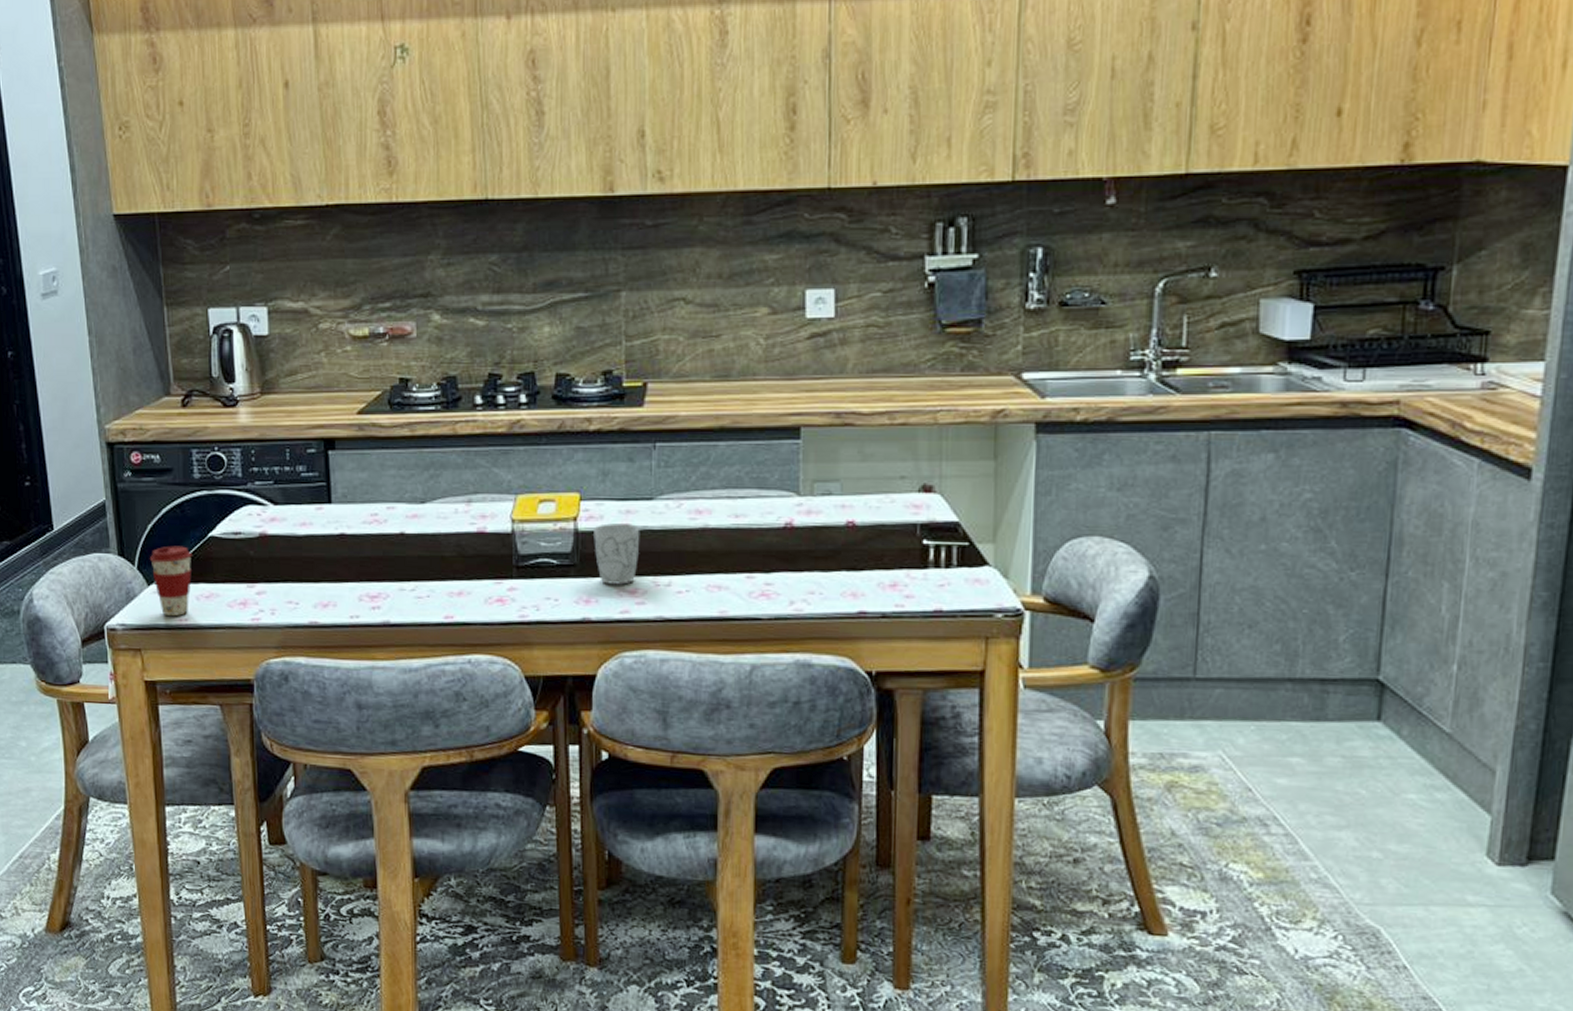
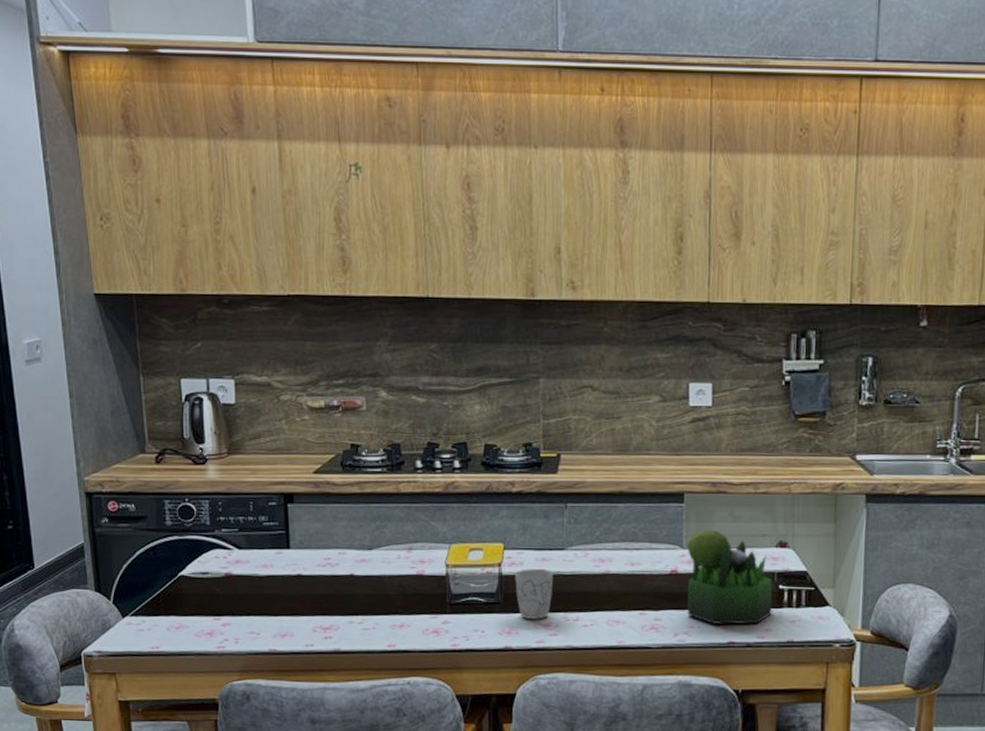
coffee cup: present [149,546,192,617] -> none [124,583,164,645]
plant: none [803,472,915,590] -> present [686,530,773,625]

